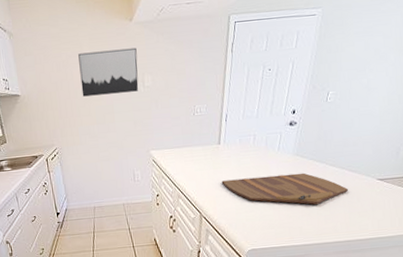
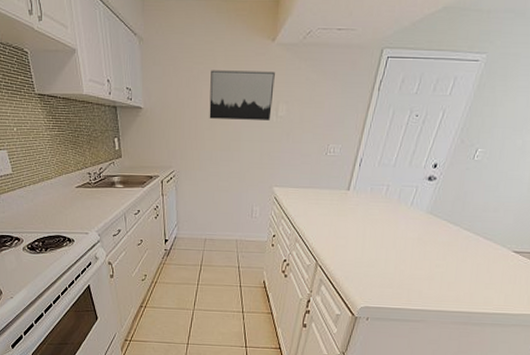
cutting board: present [221,173,349,205] -> none [344,229,480,269]

